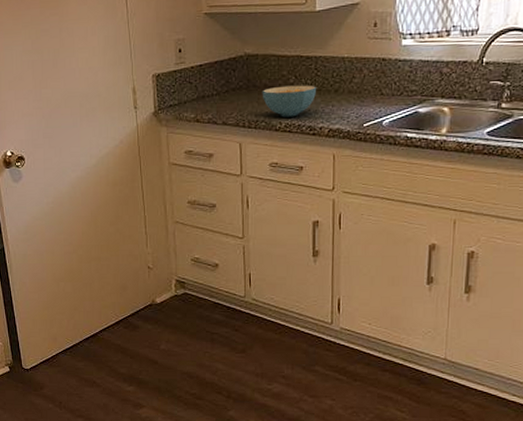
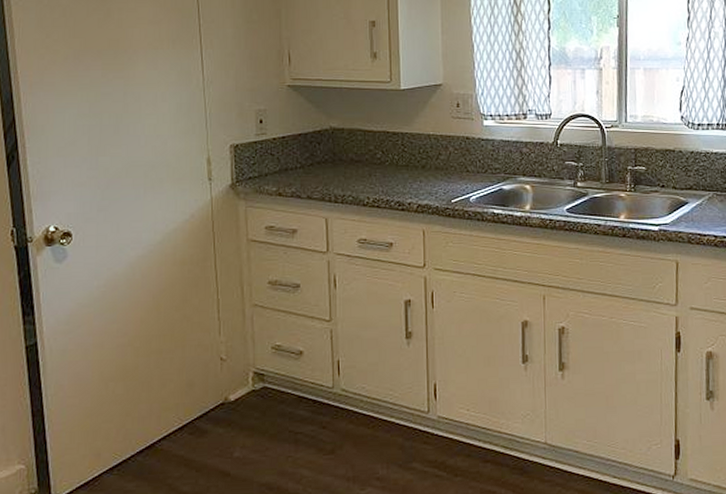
cereal bowl: present [262,85,317,117] -> none [348,160,405,192]

